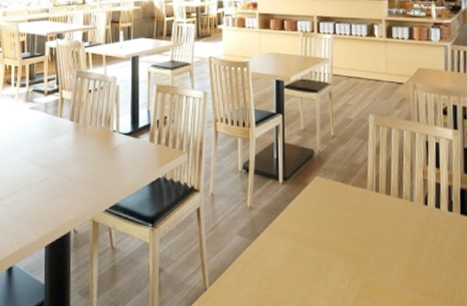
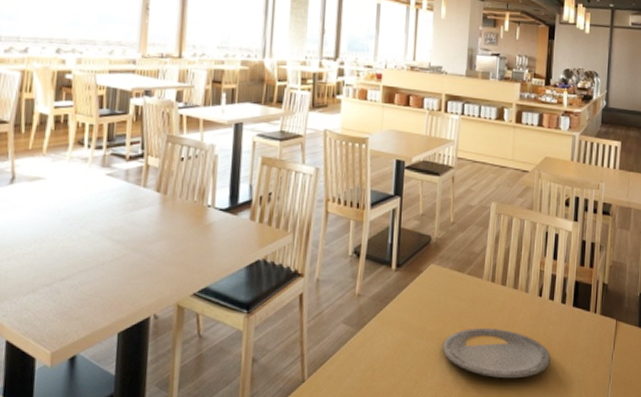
plate: none [333,237,443,287] -> present [443,327,551,379]

